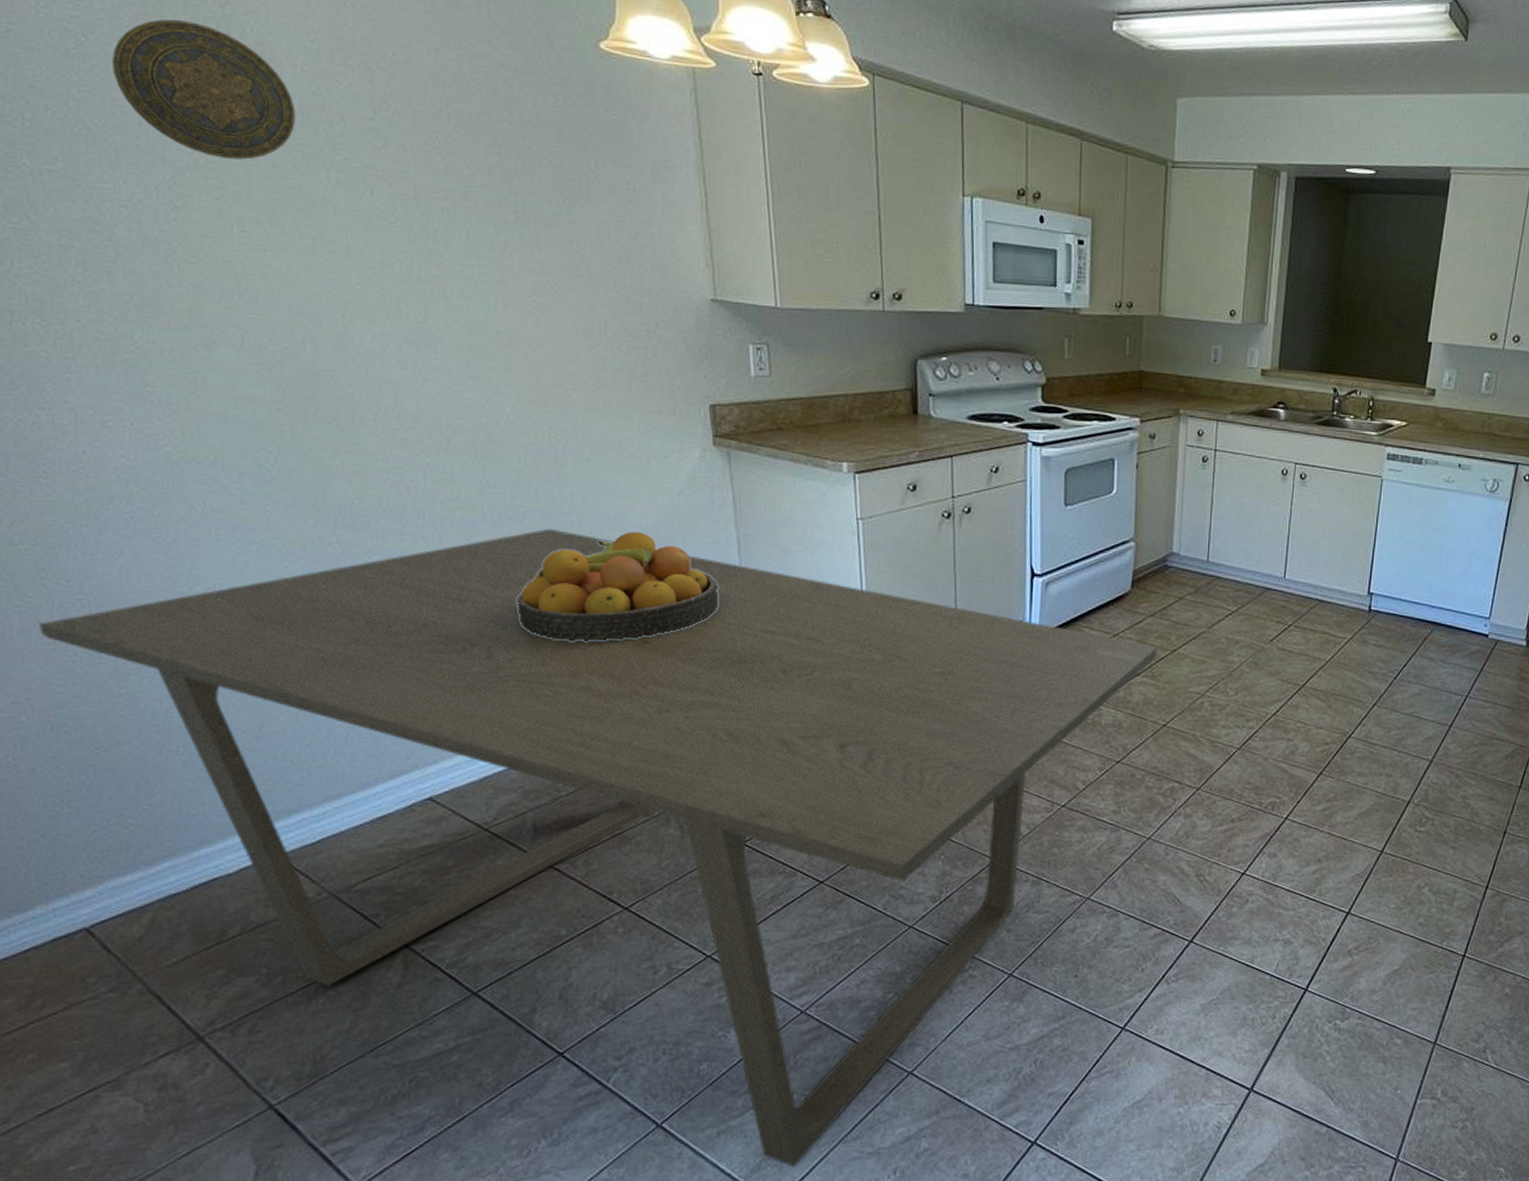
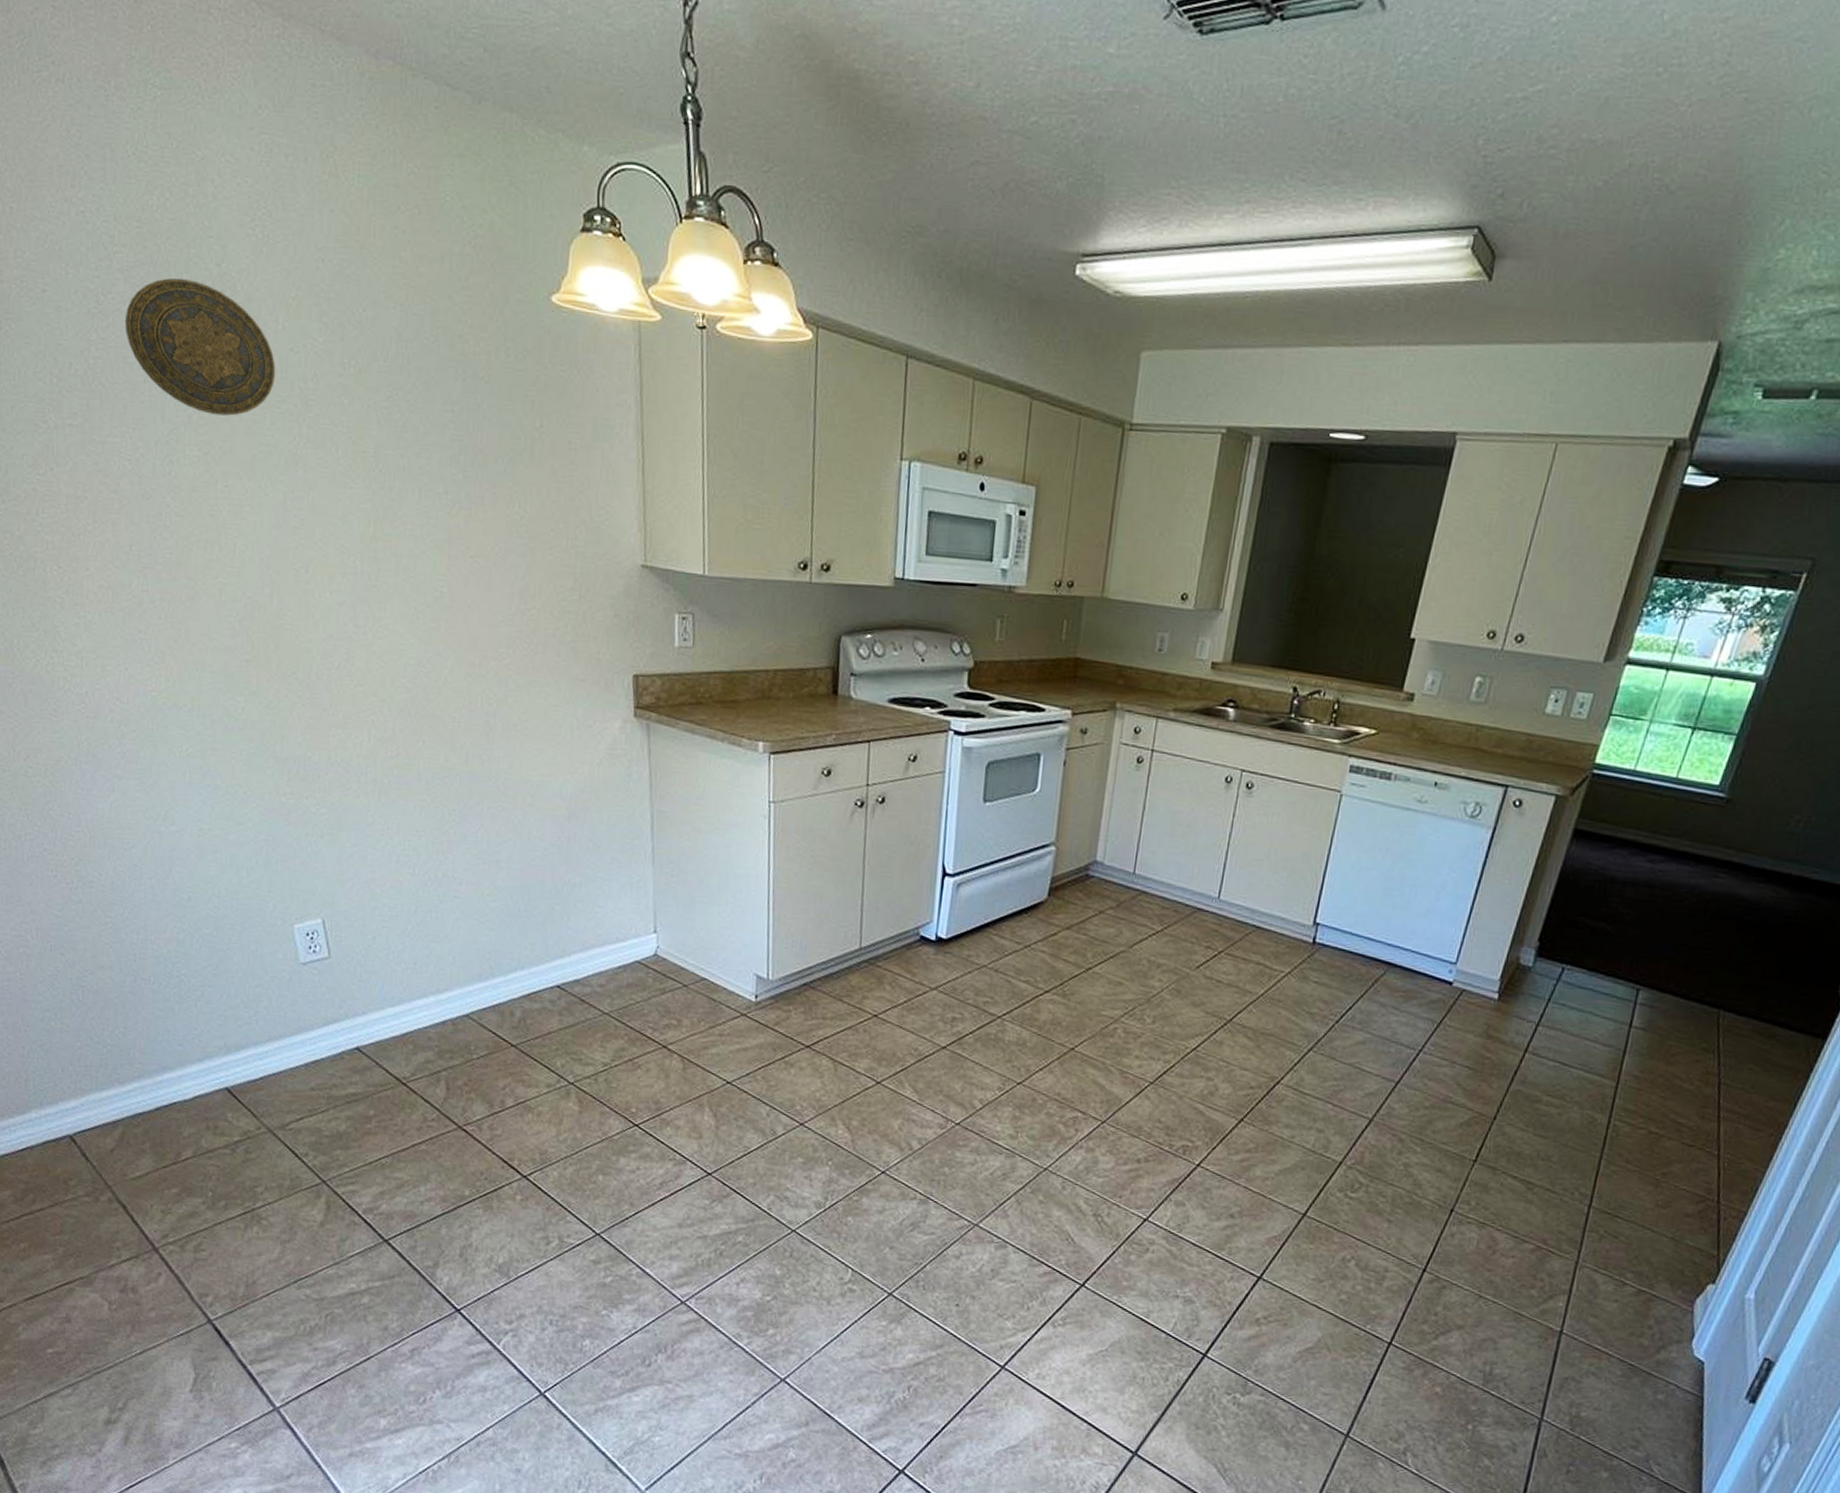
dining table: present [39,528,1158,1167] -> none [45,791,1072,1456]
fruit bowl: present [517,531,719,641] -> none [444,800,630,909]

